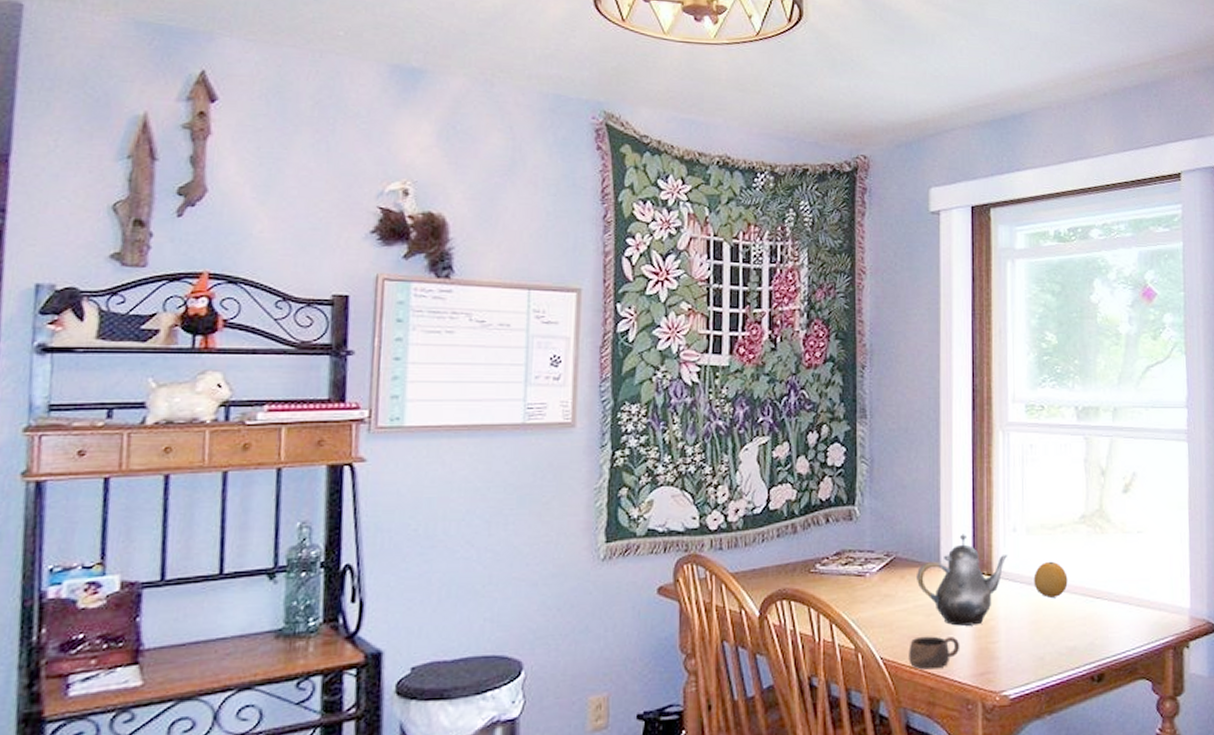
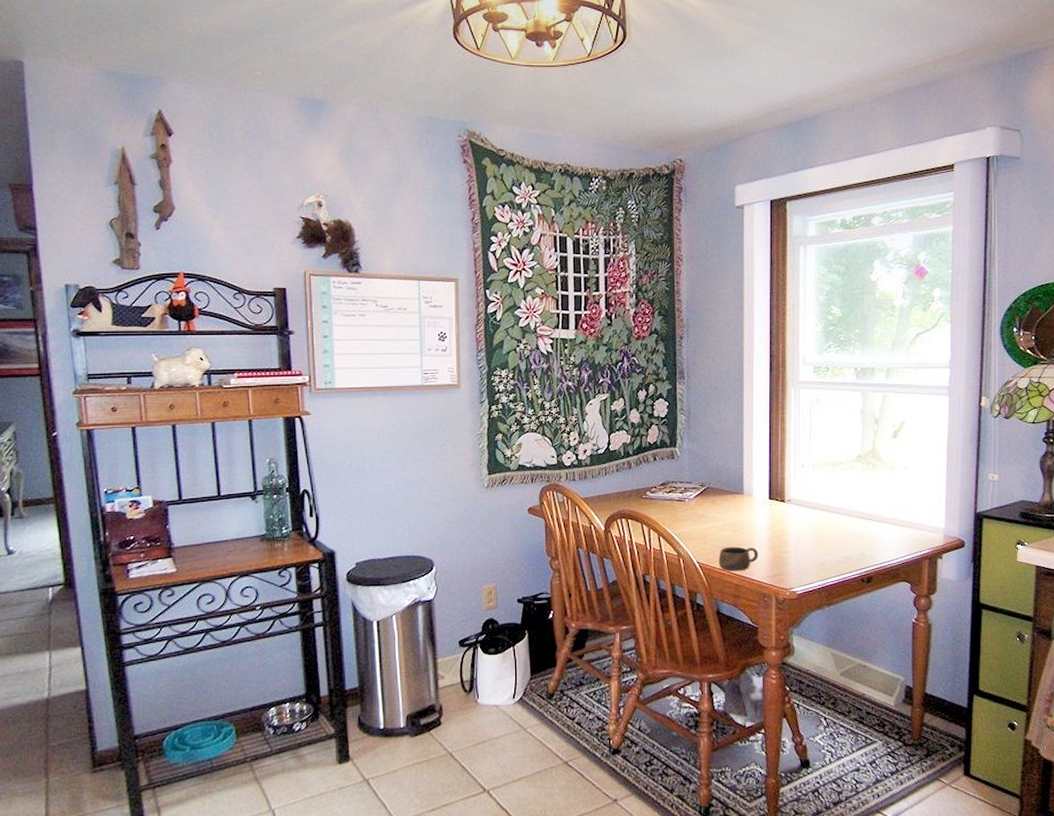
teapot: present [915,534,1007,626] -> none [724,469,796,539]
fruit: present [1033,561,1068,598] -> none [817,491,845,519]

